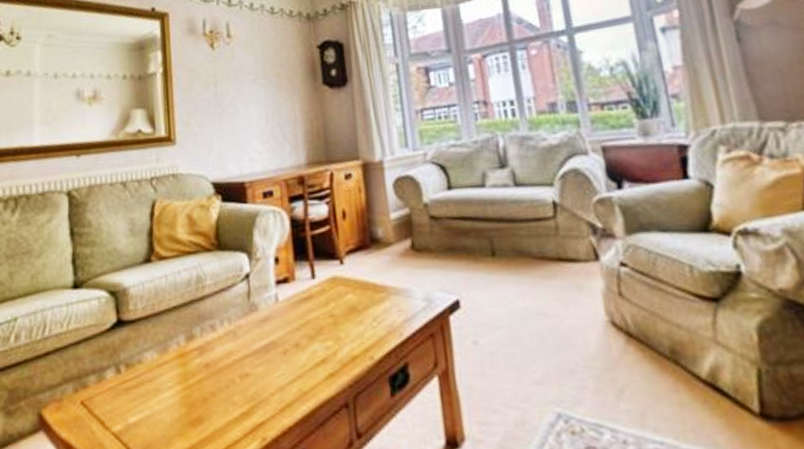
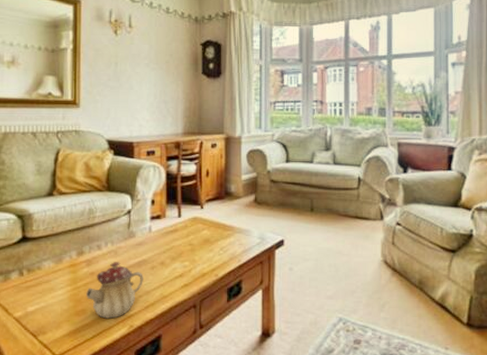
teapot: none [201,347,274,429] -> present [86,262,143,319]

